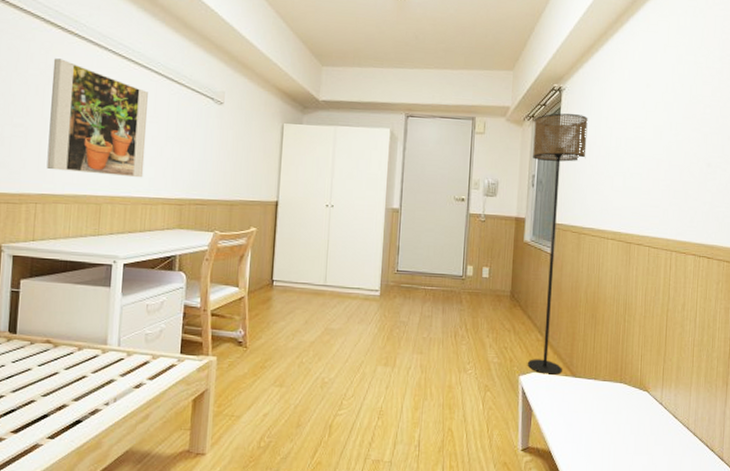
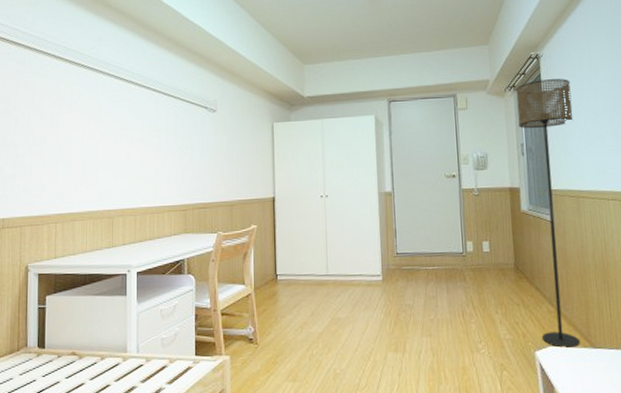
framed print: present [46,58,148,178] -> none [63,89,149,191]

